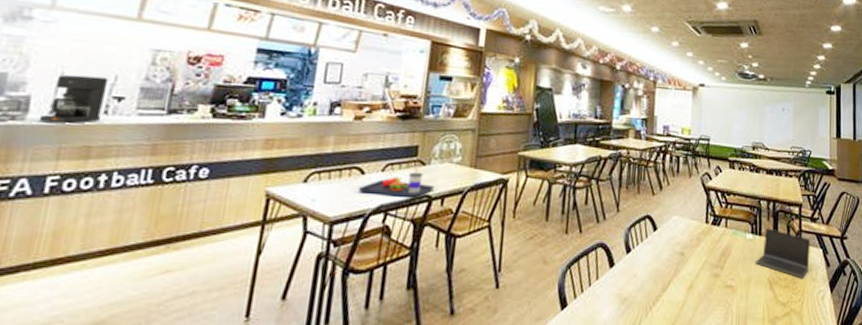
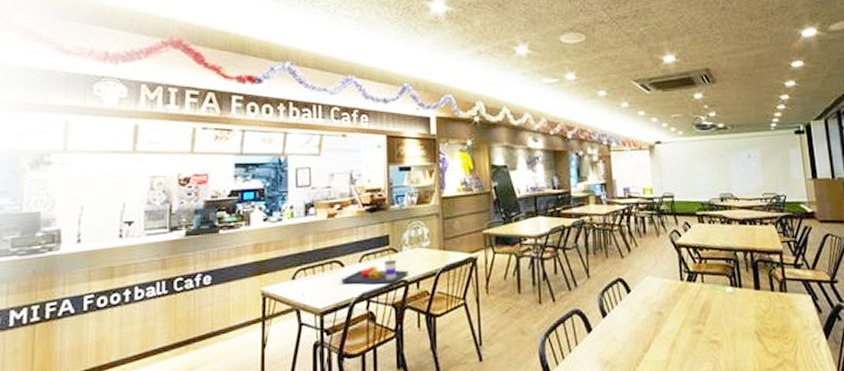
coffee maker: present [38,74,109,125] -> none [70,206,119,251]
cash register: none [184,92,230,124] -> present [184,208,221,237]
laptop computer: present [756,228,811,279] -> none [739,279,799,328]

